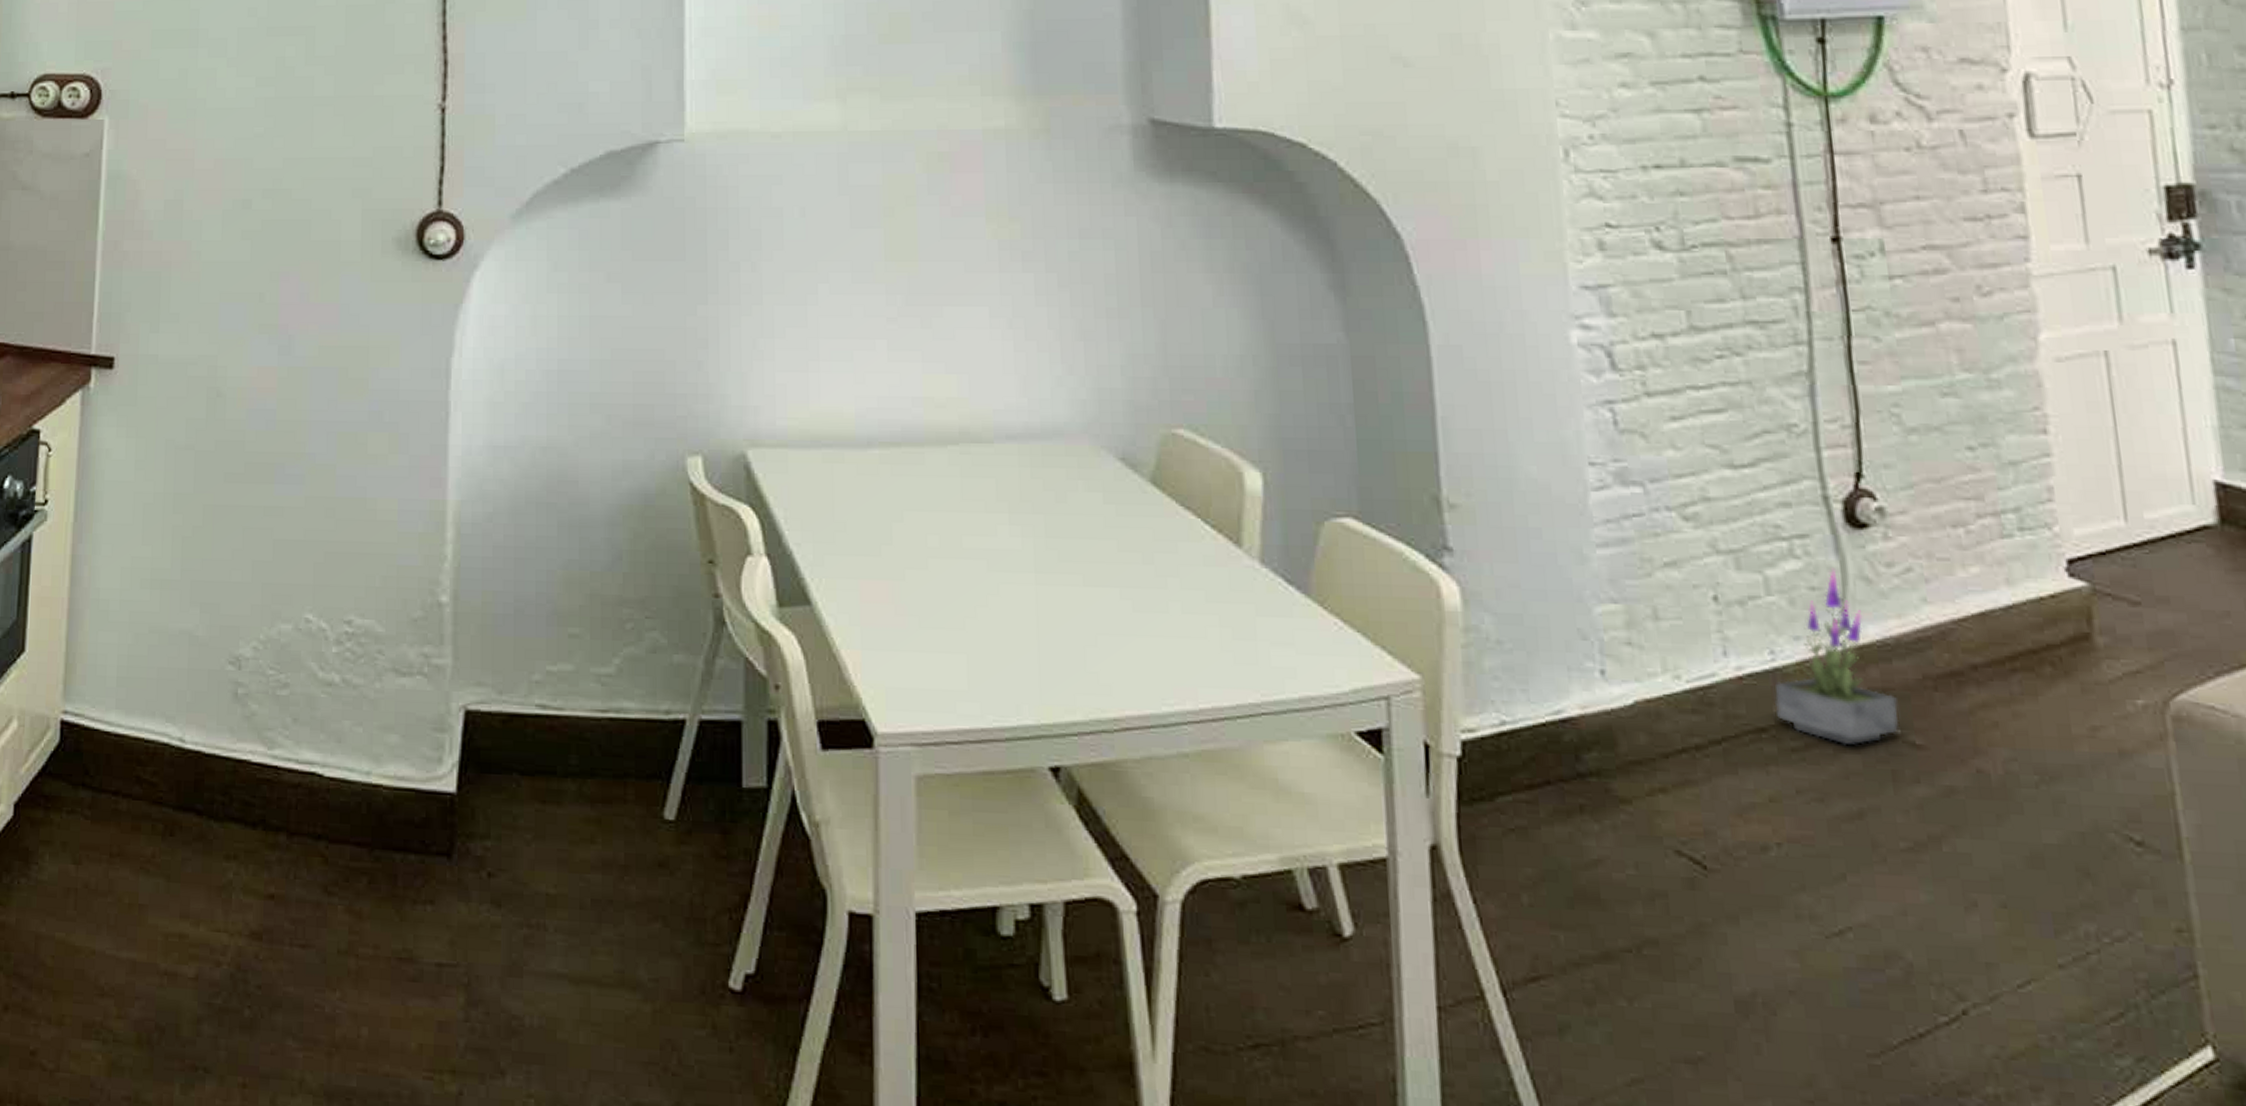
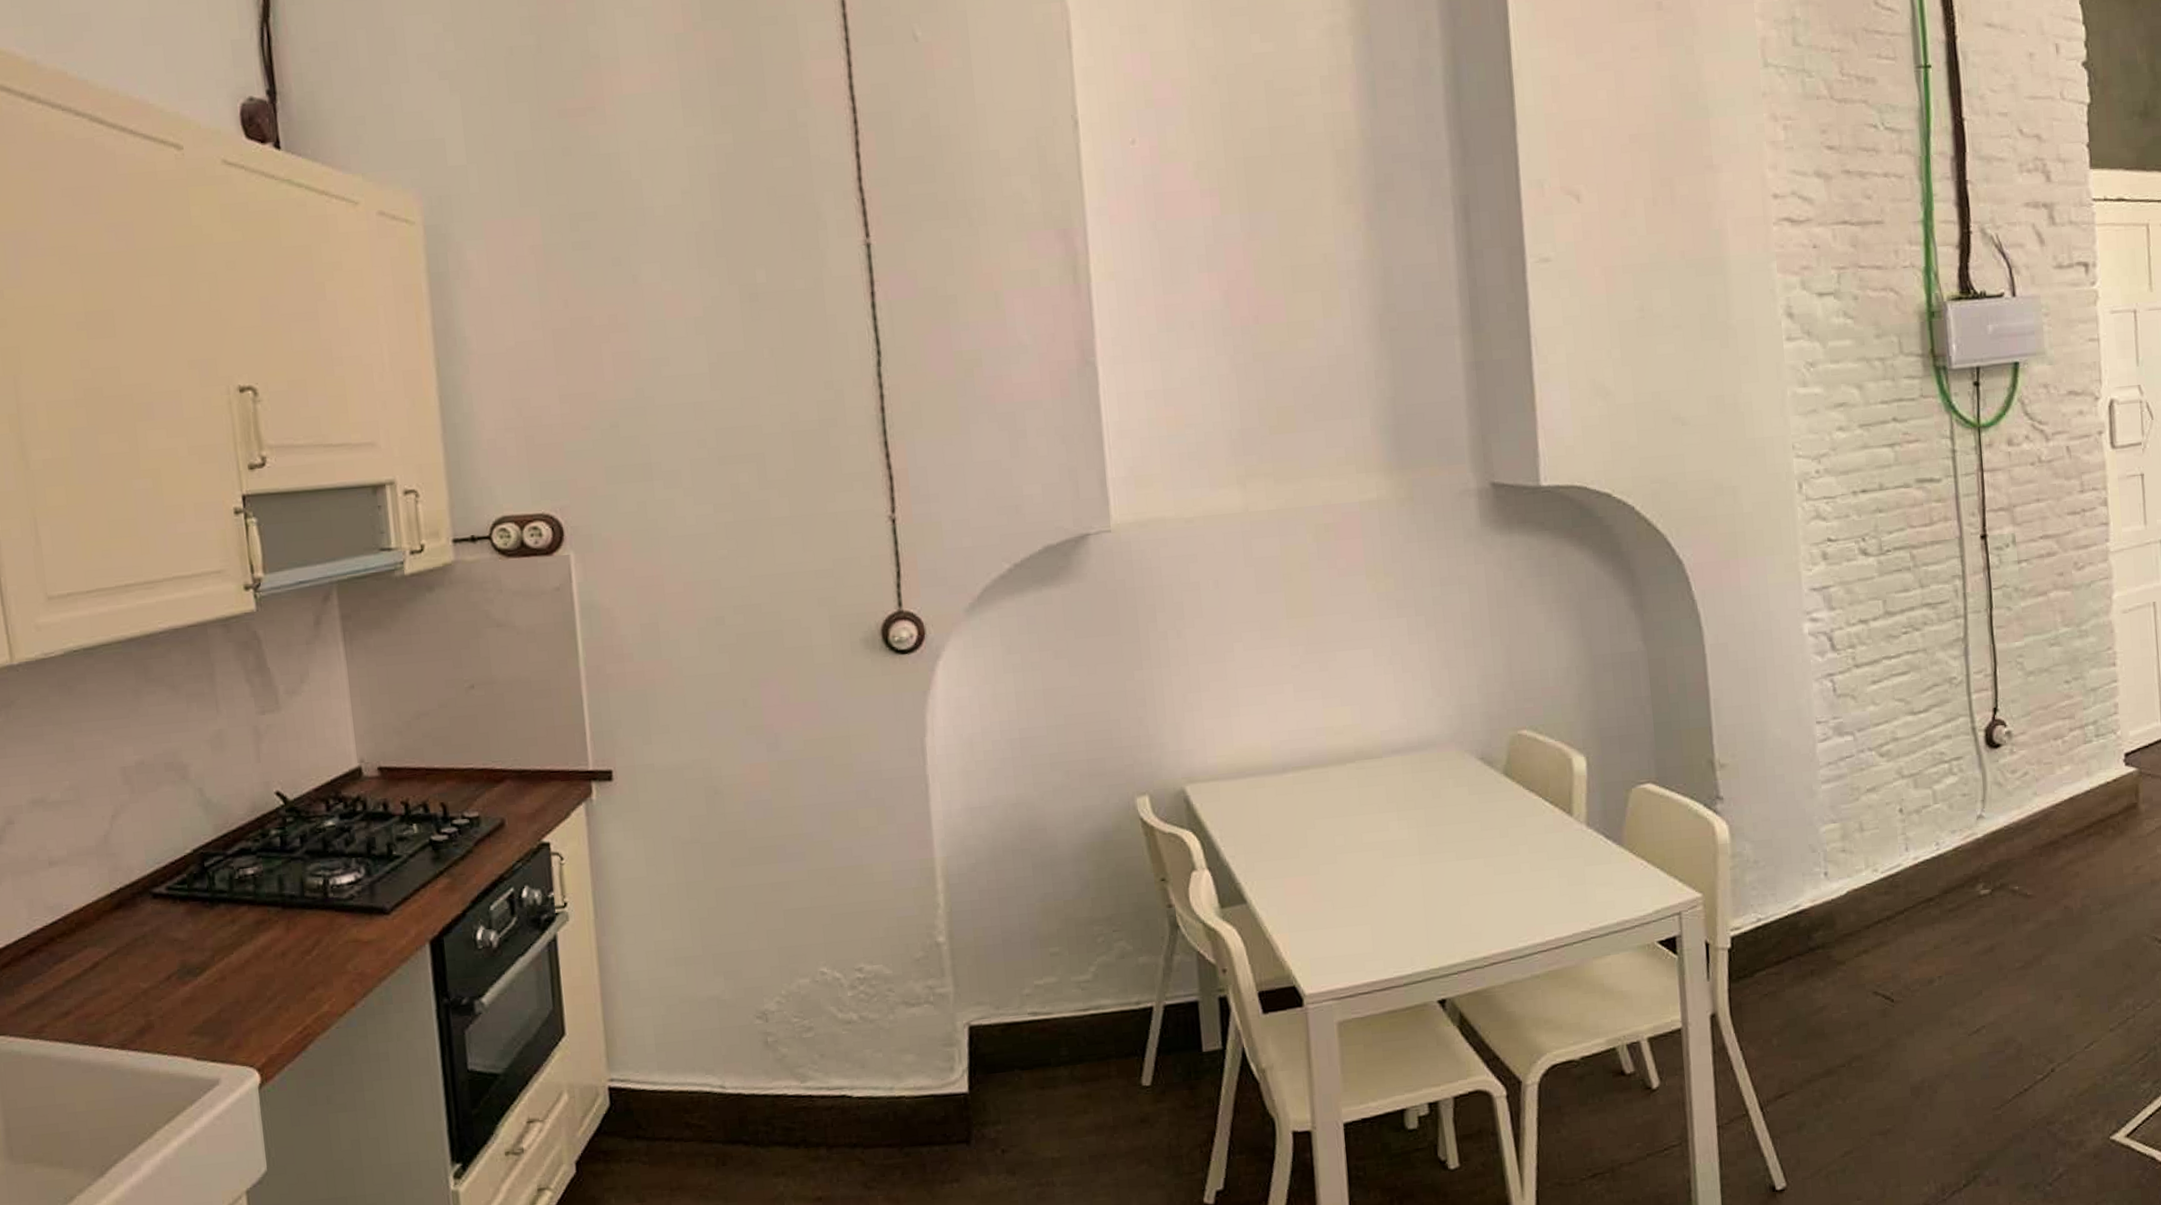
potted plant: present [1774,568,1899,746] -> none [1938,779,2017,903]

